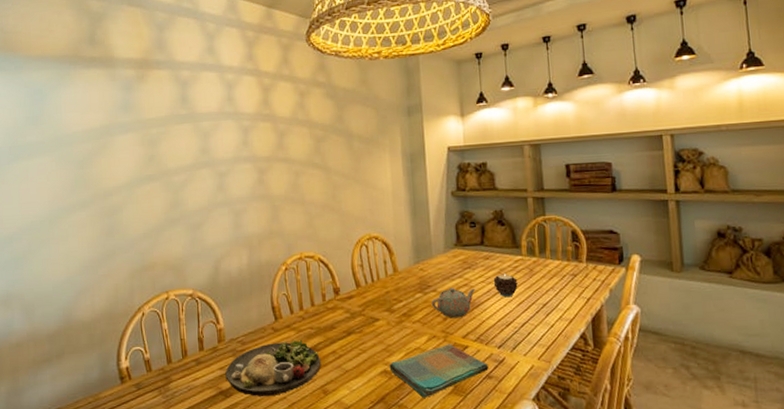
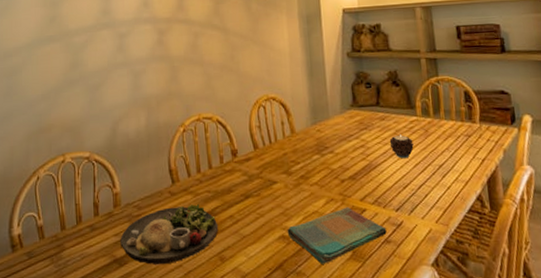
teapot: present [431,288,476,318] -> none [328,149,373,181]

